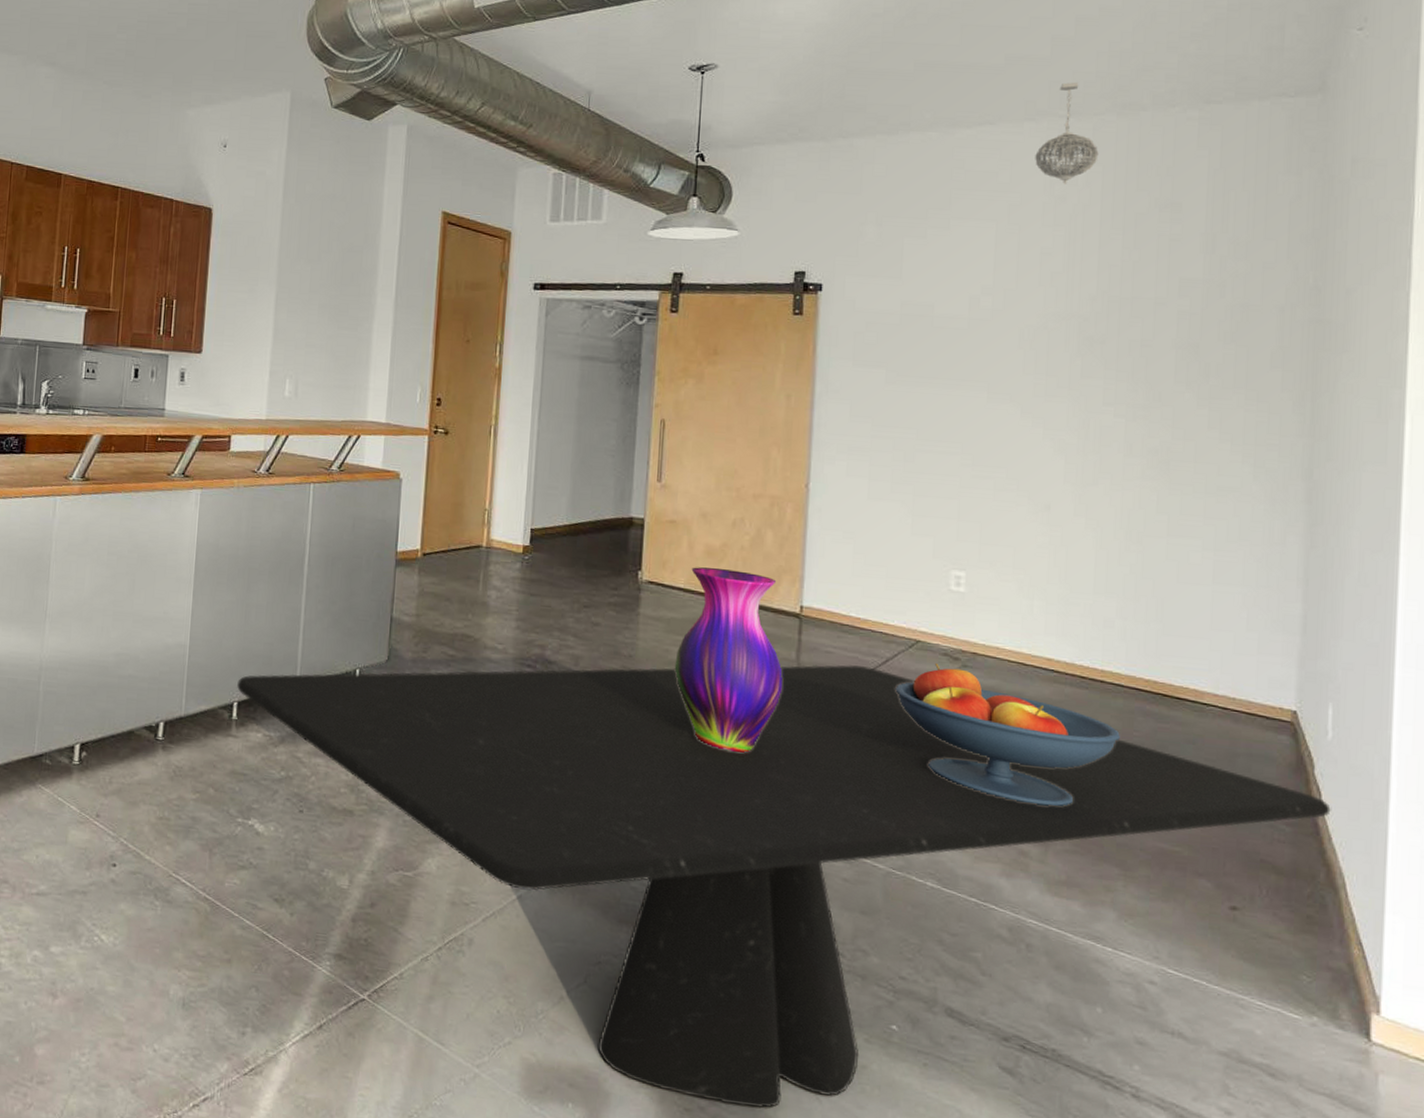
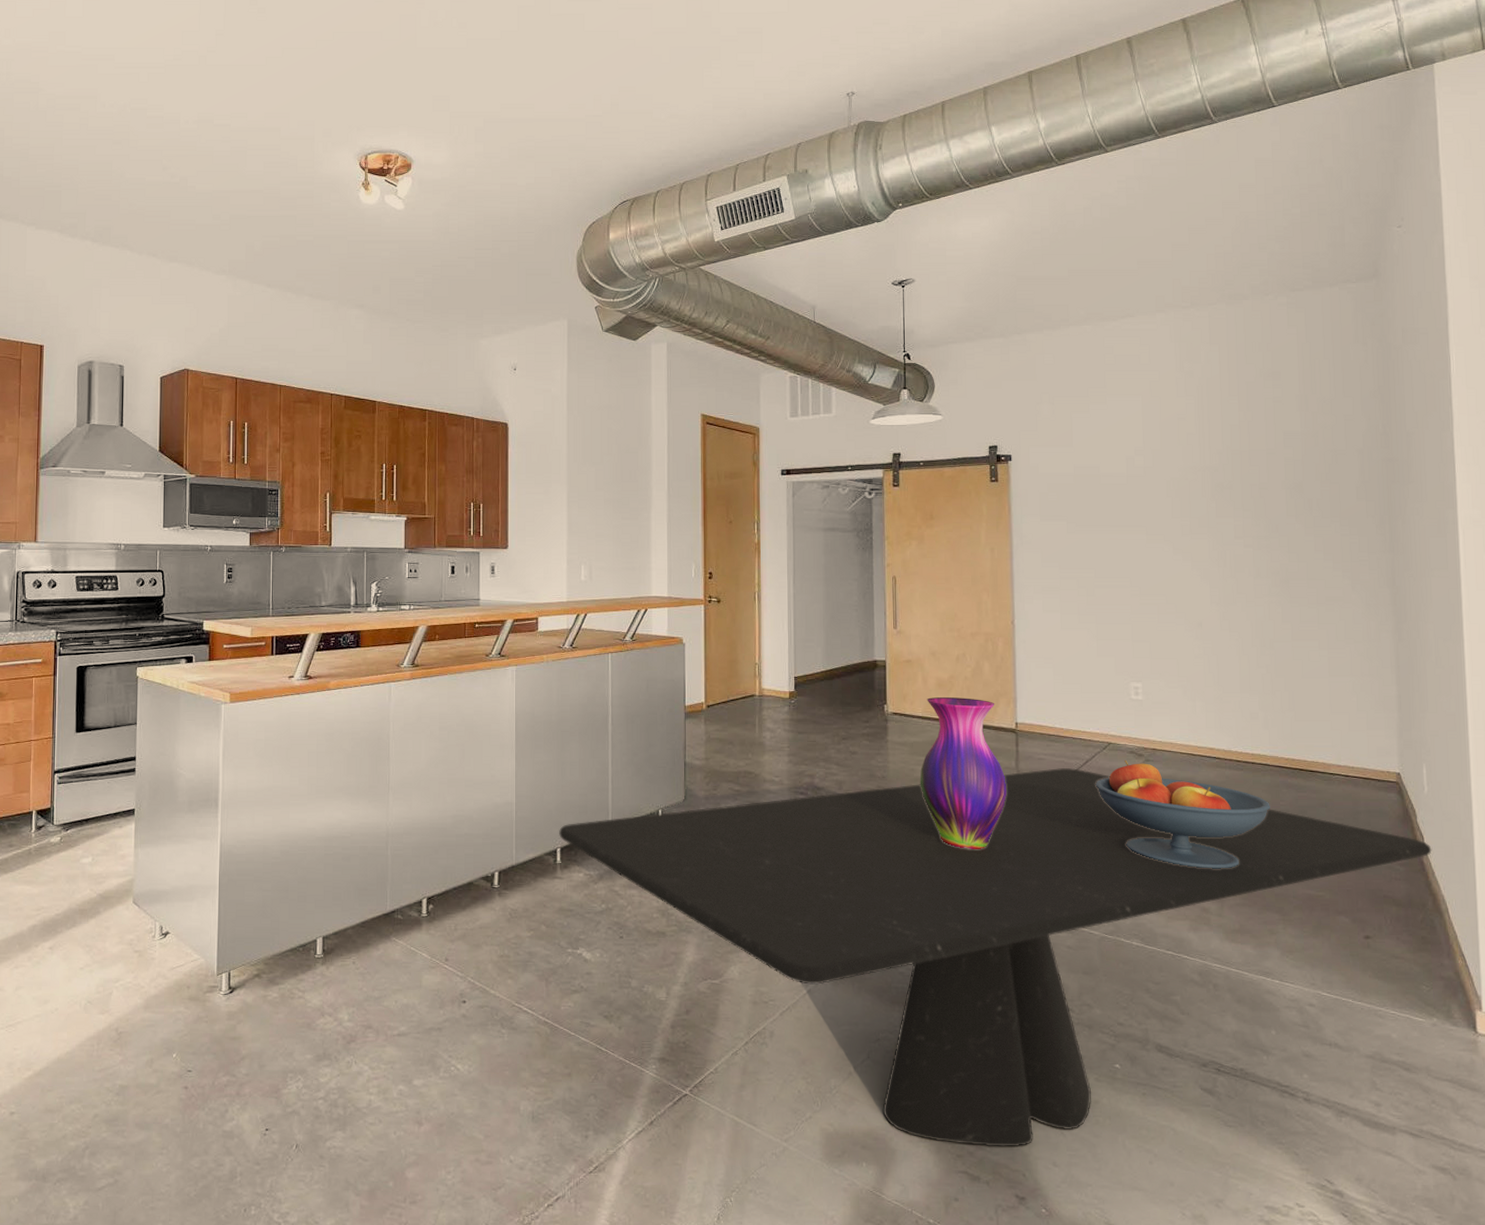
pendant light: present [1035,82,1099,184] -> none [1167,279,1215,362]

